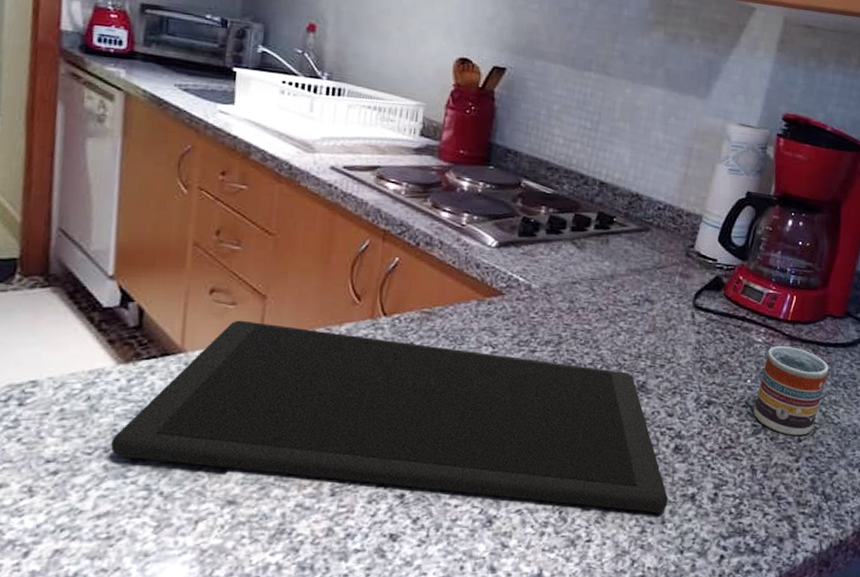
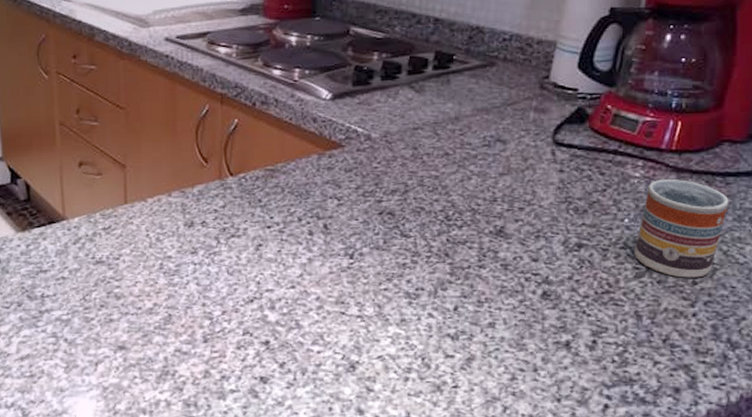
cutting board: present [111,320,668,513] -> none [22,188,539,361]

